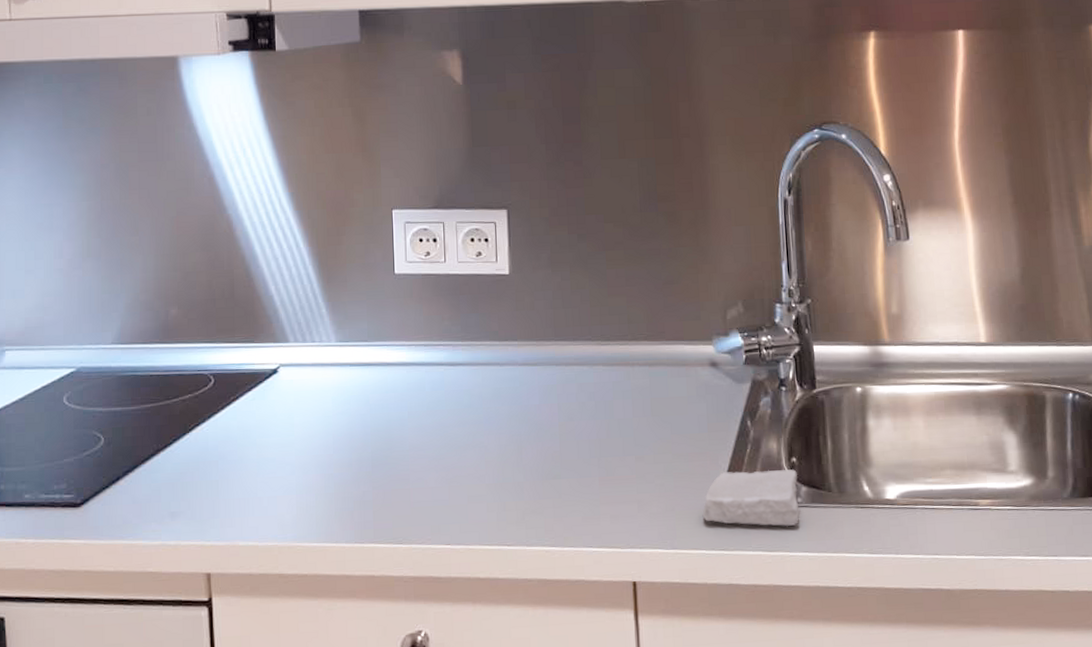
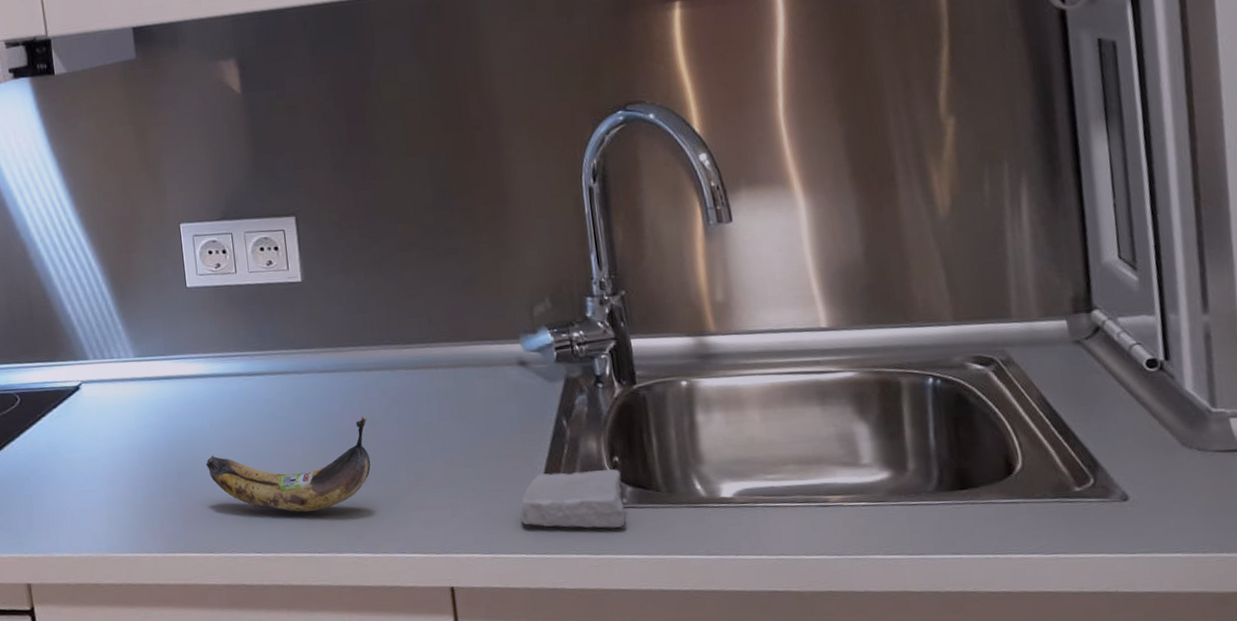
banana: none [401,410,565,505] -> present [205,416,371,513]

